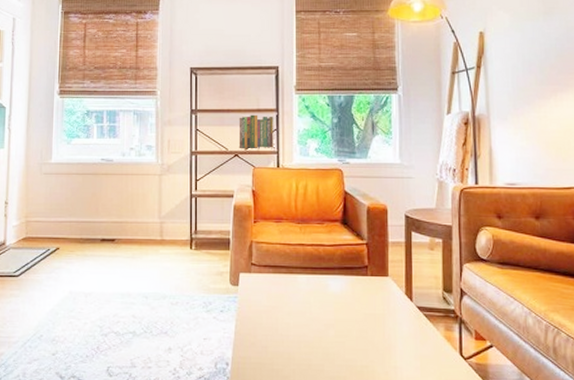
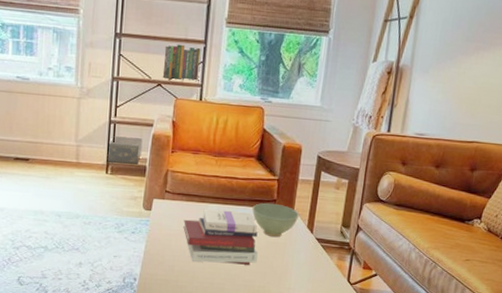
decorative box: none [191,210,224,237] -> present [108,136,143,164]
books: none [273,280,356,342] -> present [183,209,258,265]
bowl: none [343,270,395,308] -> present [251,202,300,238]

